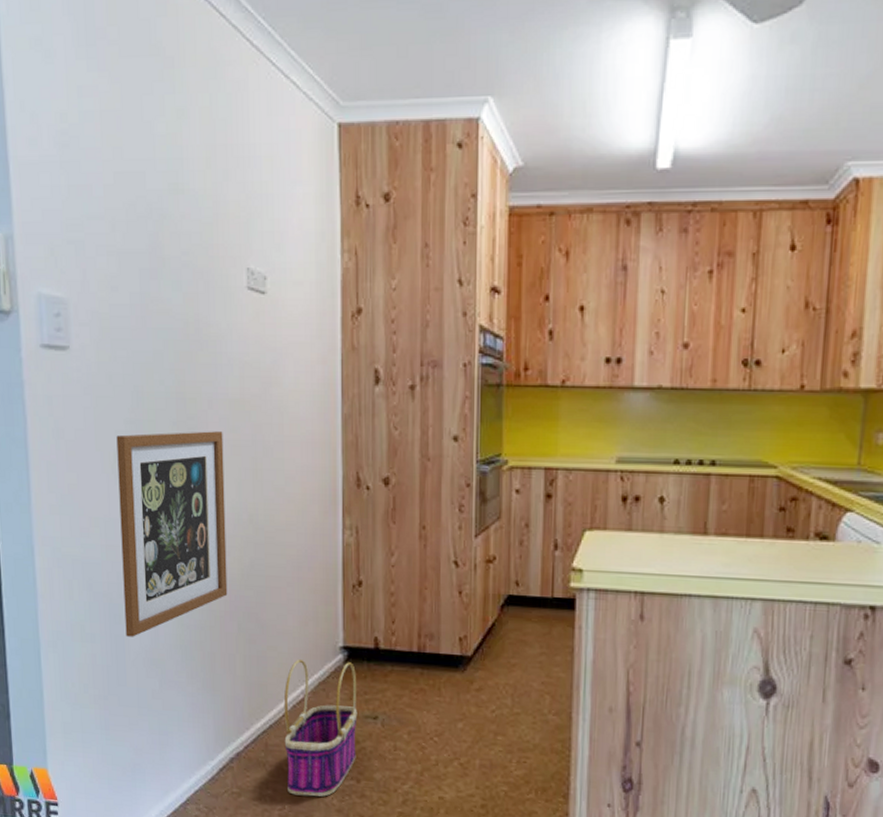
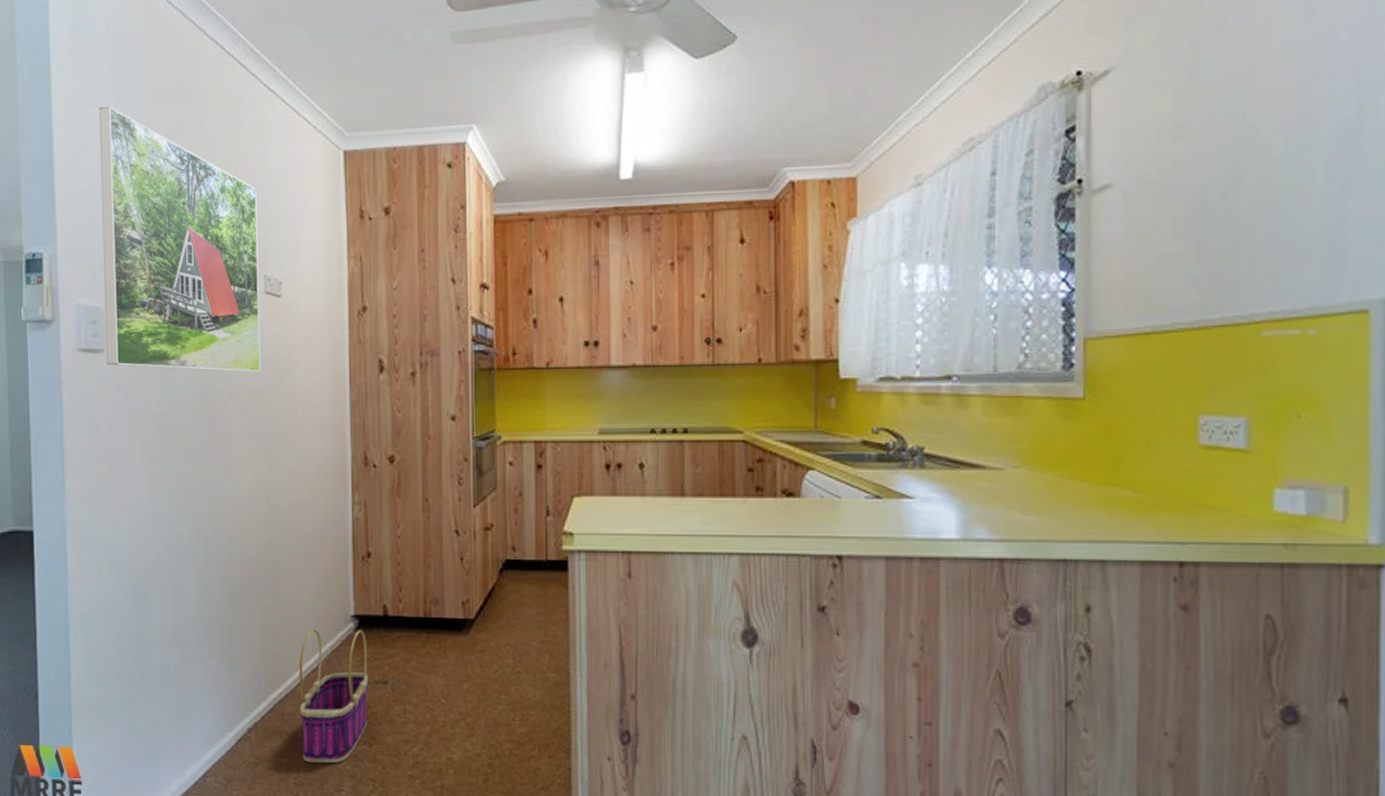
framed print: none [55,59,243,378] -> present [99,106,261,372]
wall art: present [116,431,228,637] -> none [145,420,246,615]

